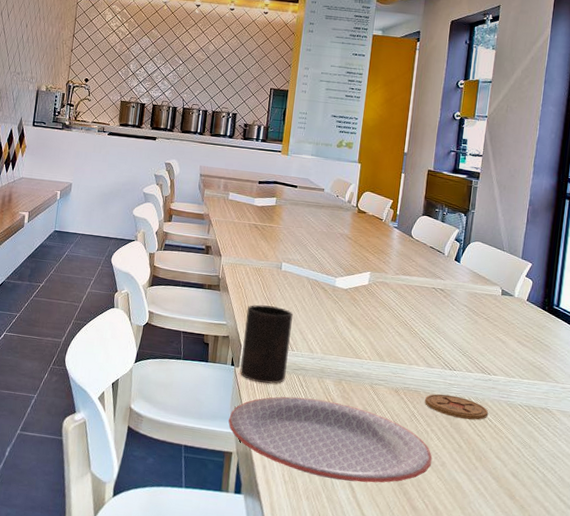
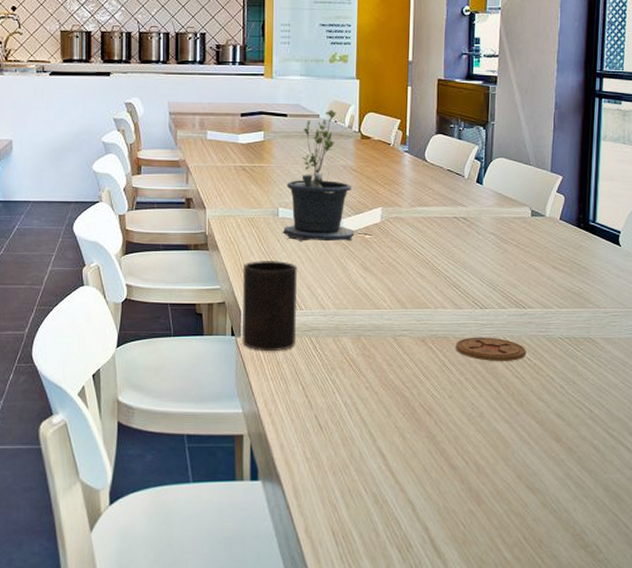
plate: present [228,397,433,483] -> none [235,362,469,449]
potted plant: none [284,186,361,297] -> present [283,109,373,242]

